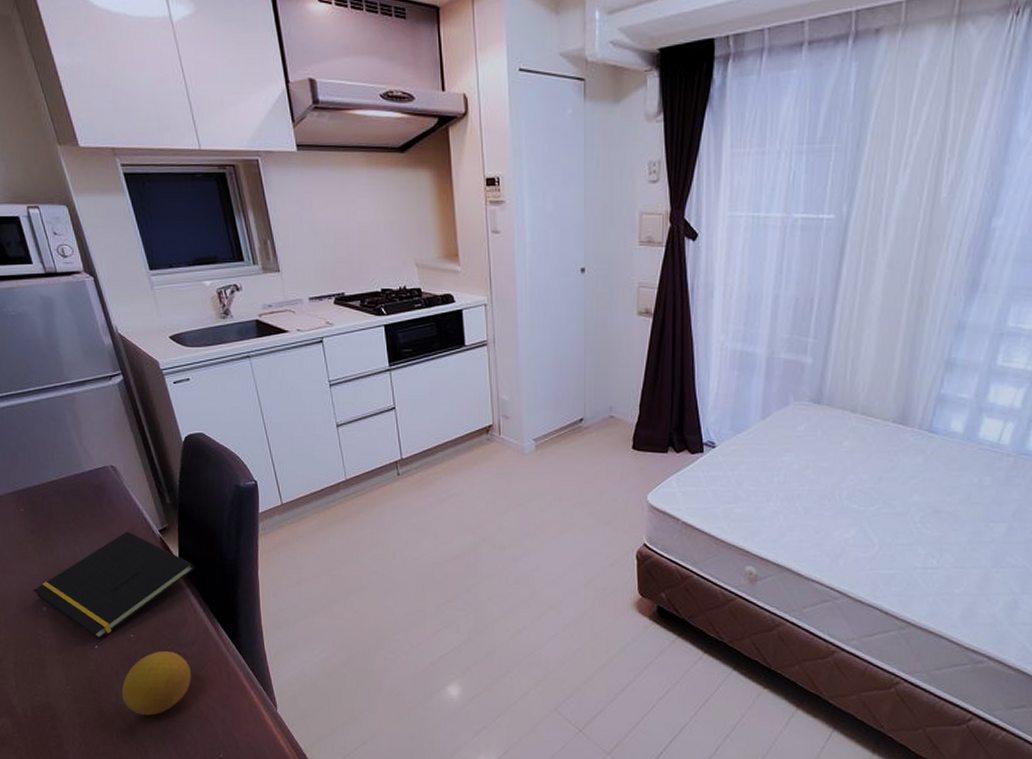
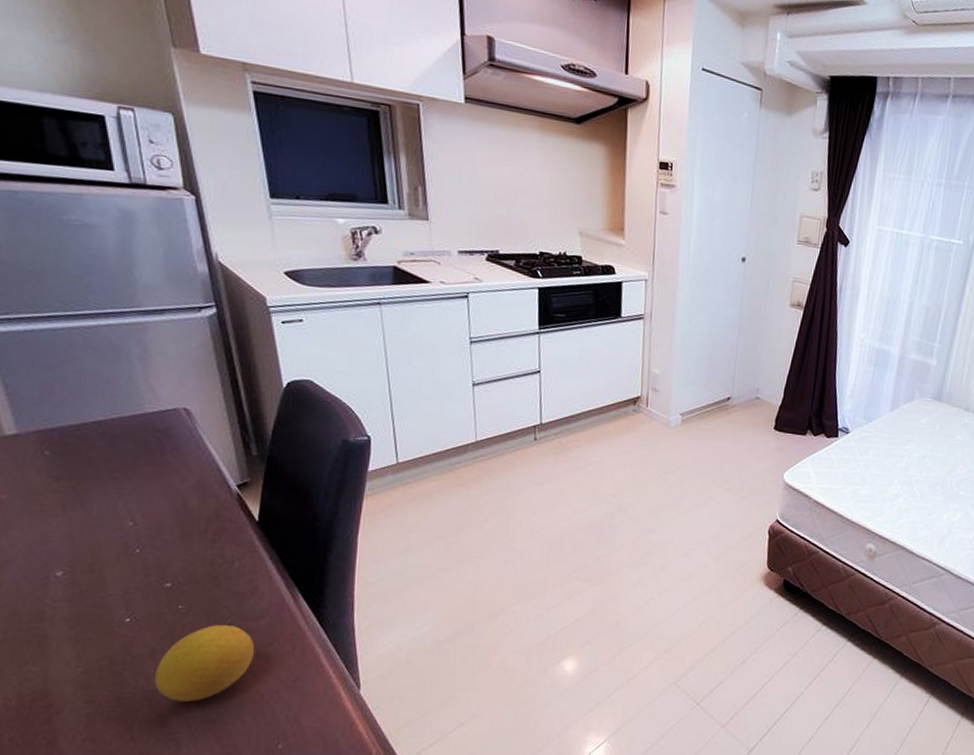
notepad: present [33,531,196,639] -> none [46,484,279,611]

